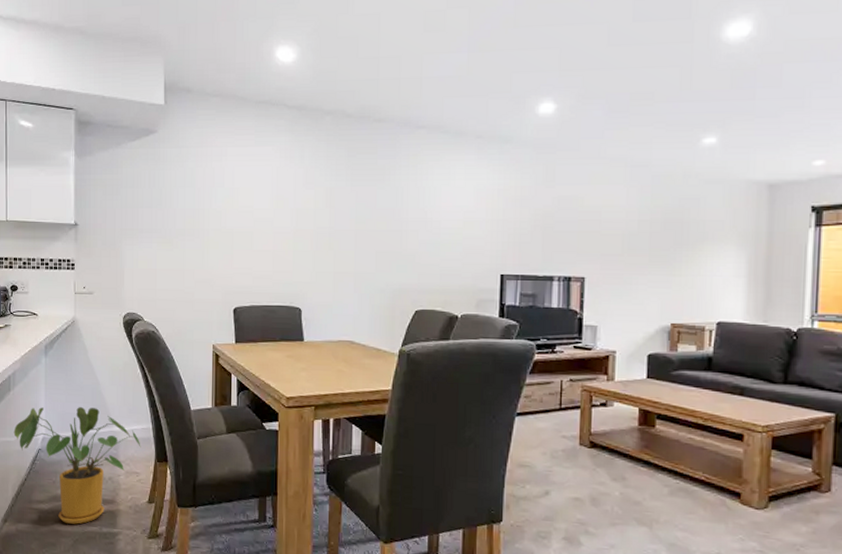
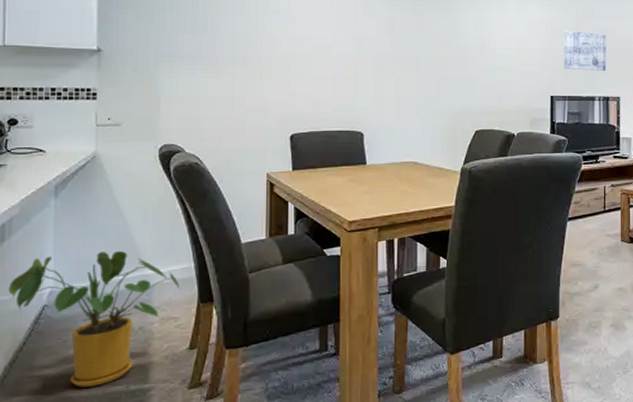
wall art: none [517,198,571,246] -> present [564,30,607,71]

